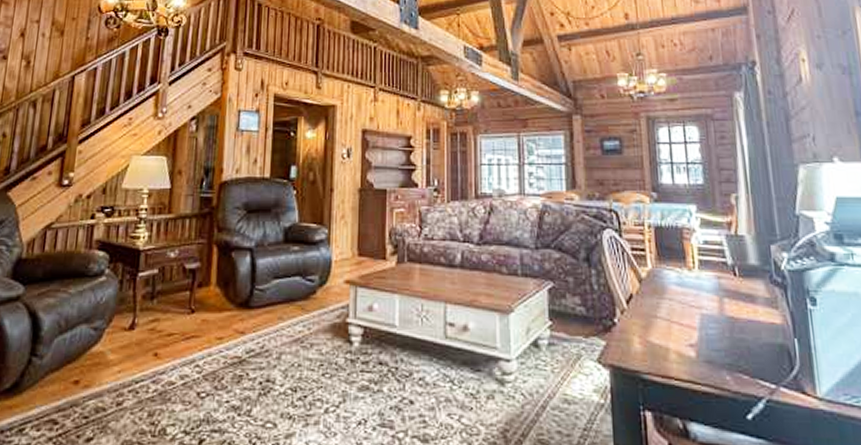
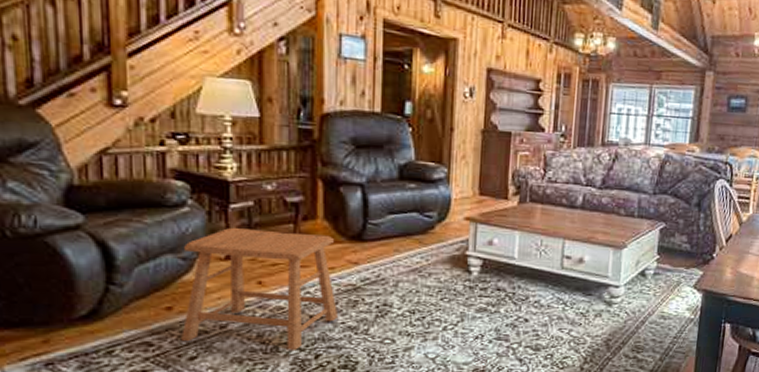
stool: none [82,295,225,433] -> present [182,227,337,350]

